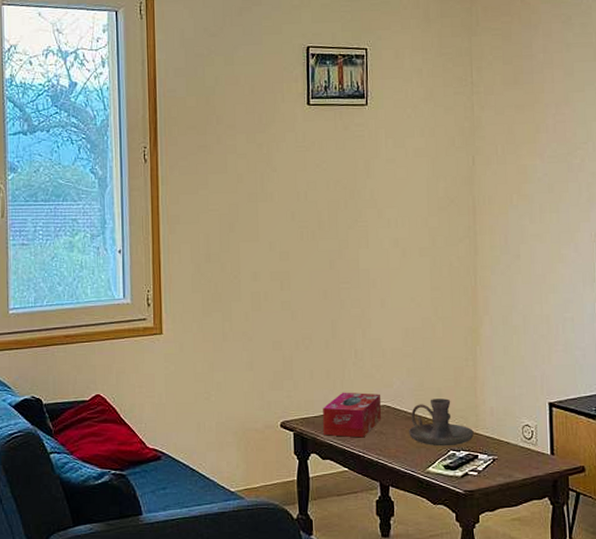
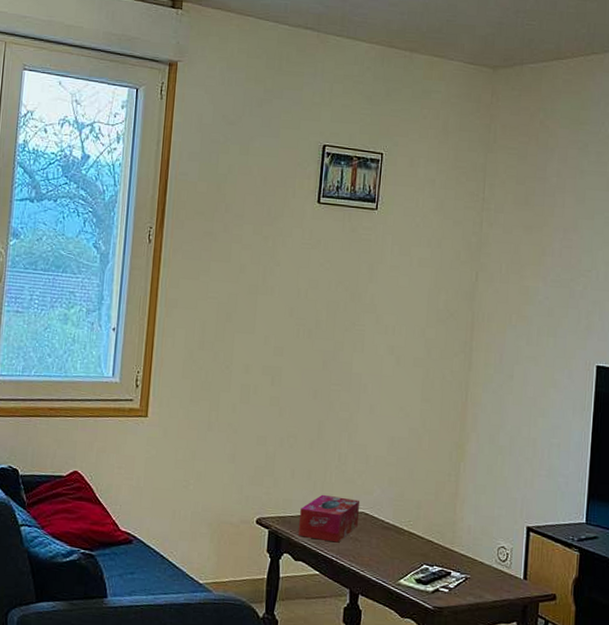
candle holder: present [408,398,474,447] -> none [383,510,449,561]

